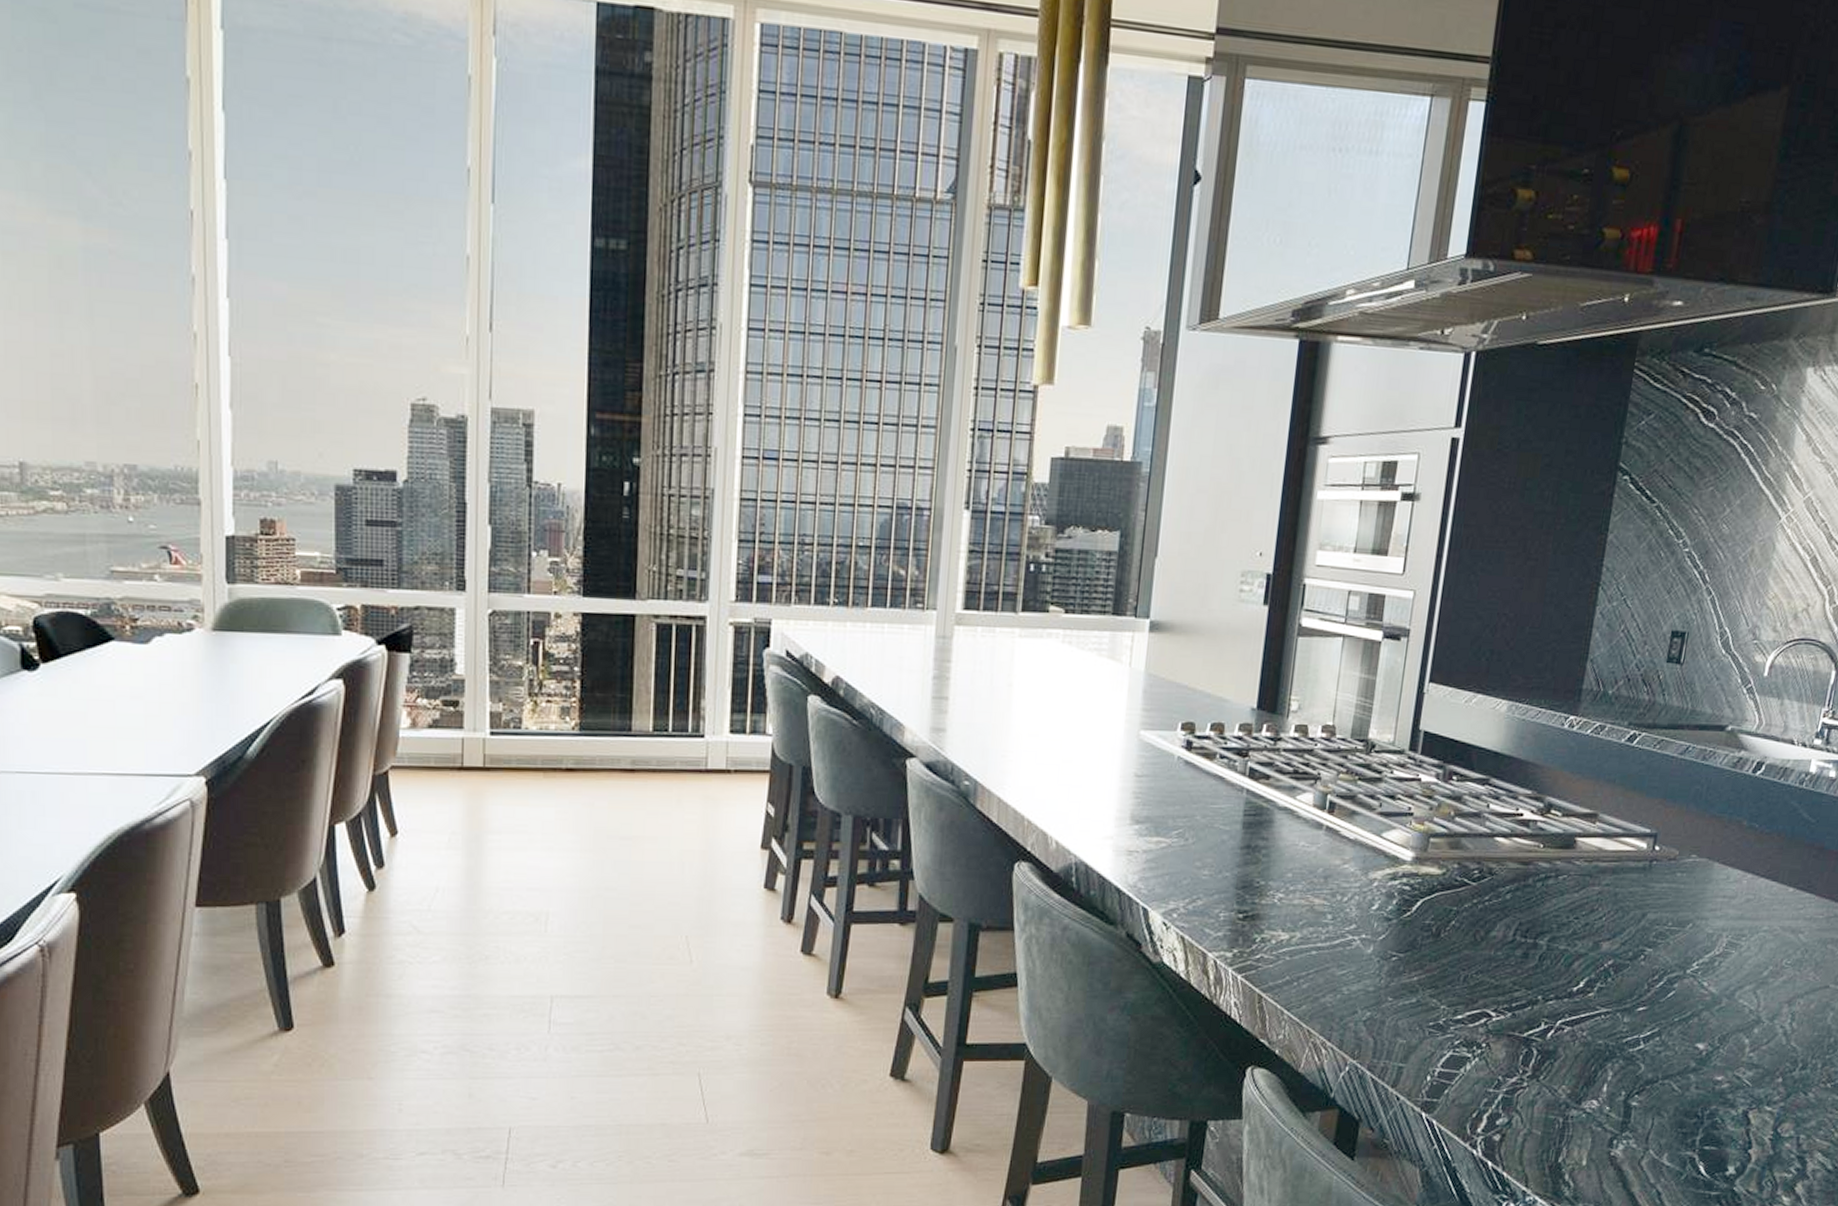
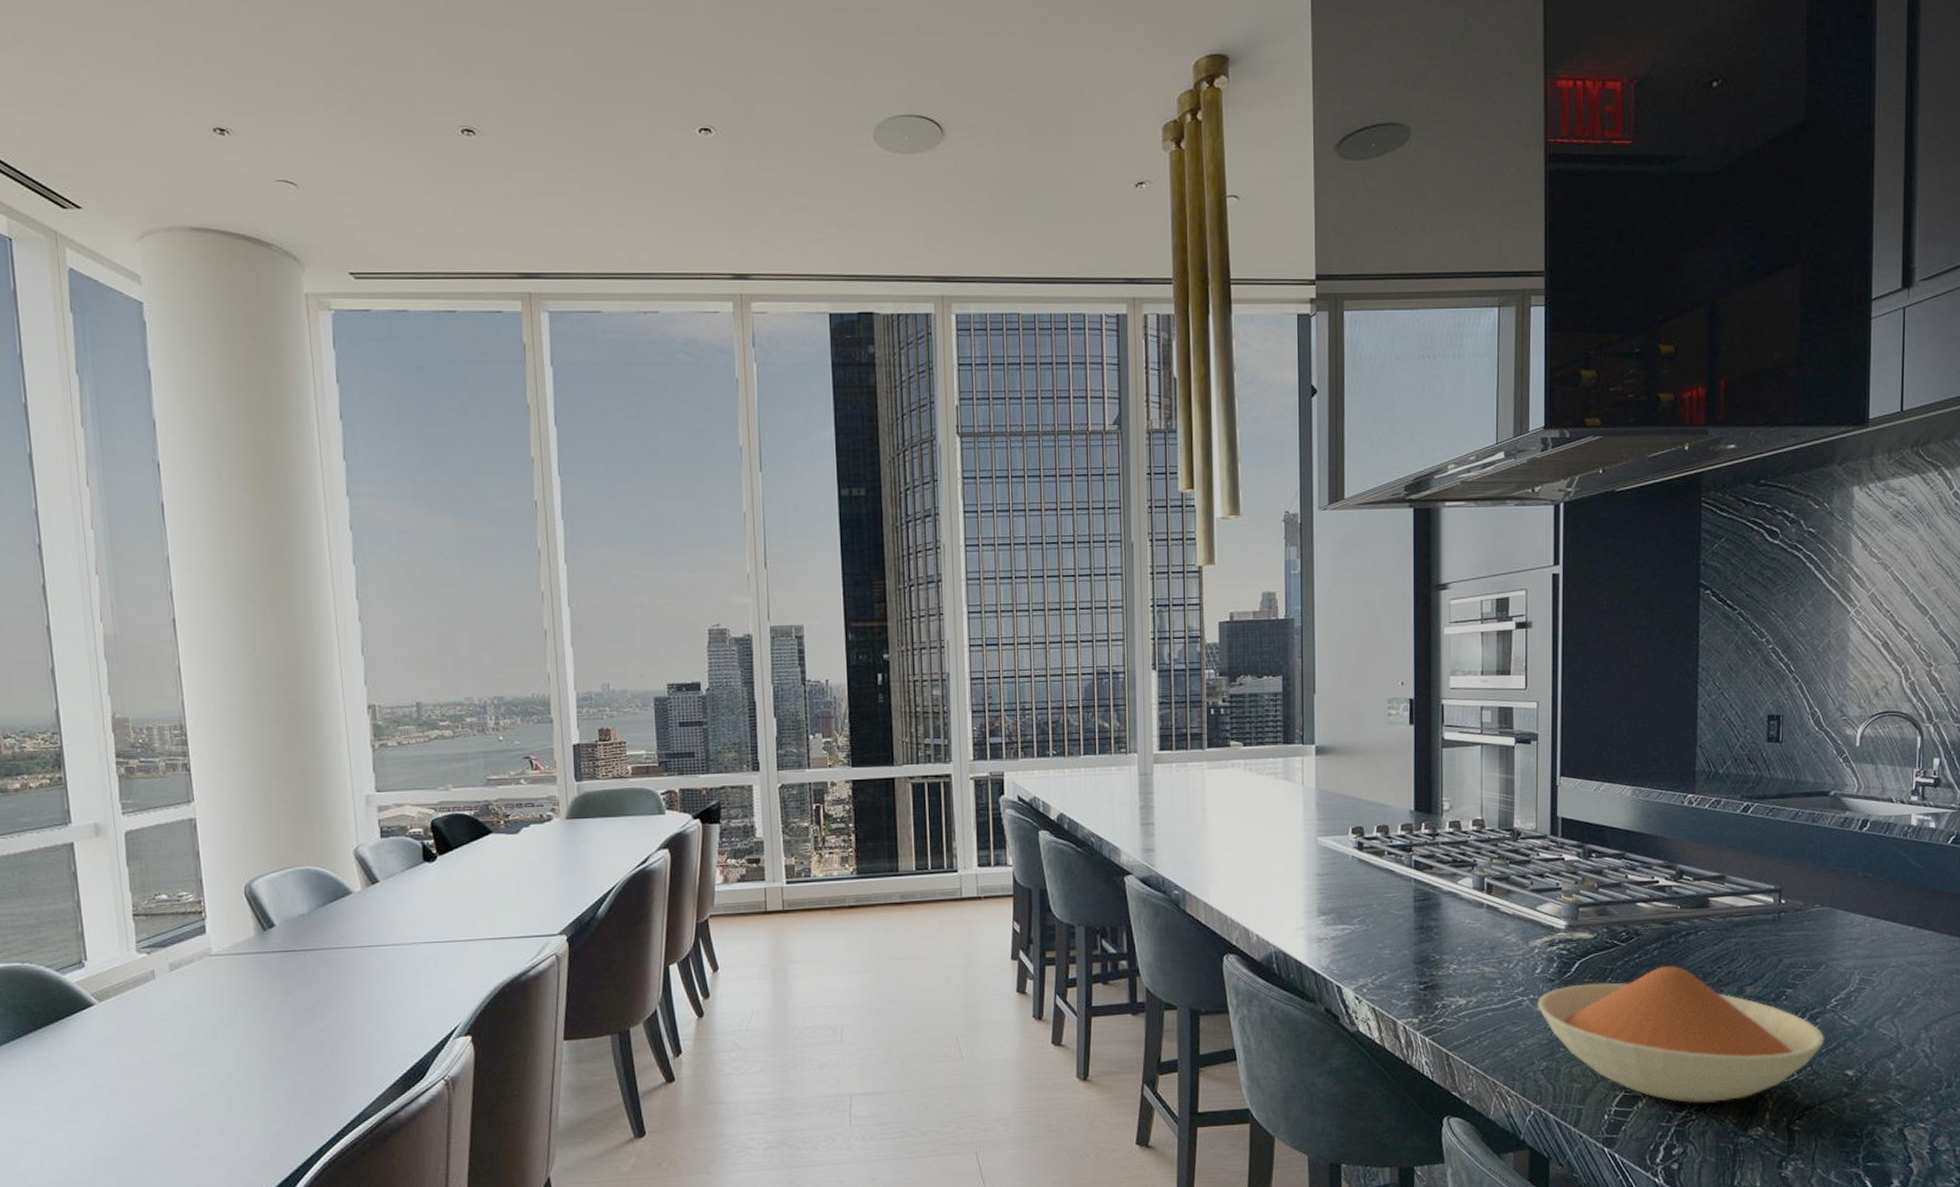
bowl: none [1369,912,1680,1069] -> present [1538,966,1825,1103]

